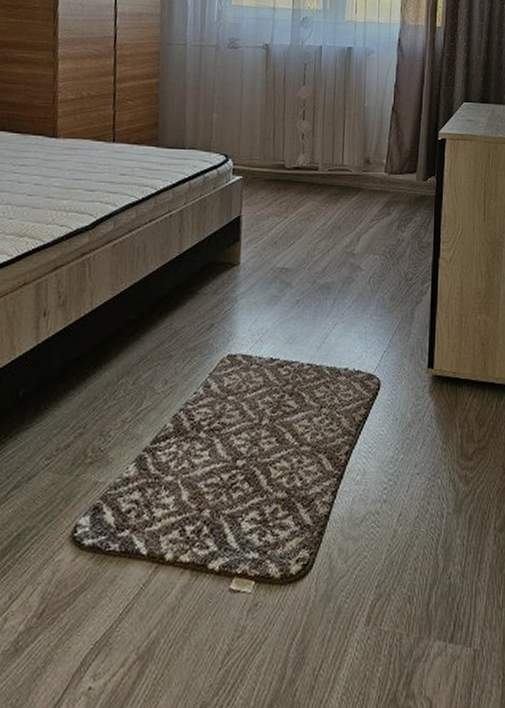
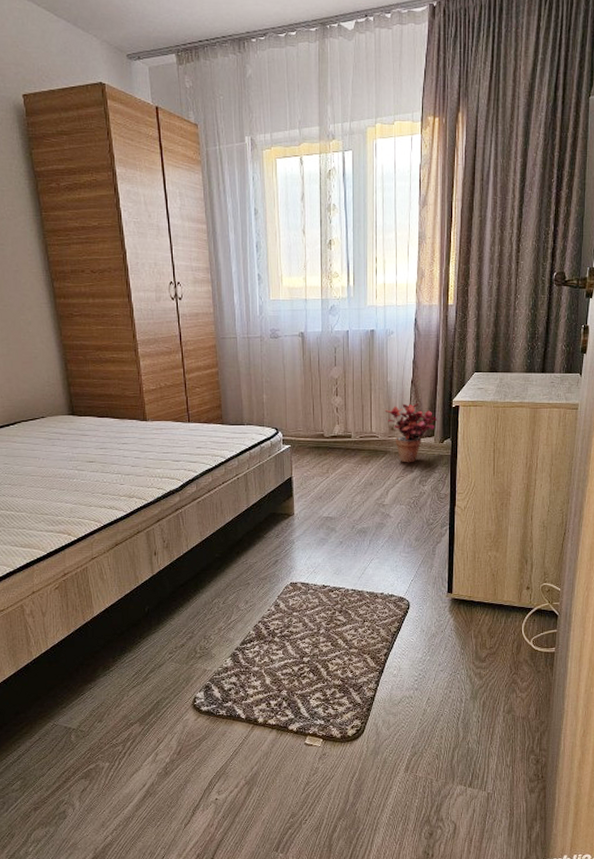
potted plant: none [359,133,421,204] -> present [385,403,438,463]

